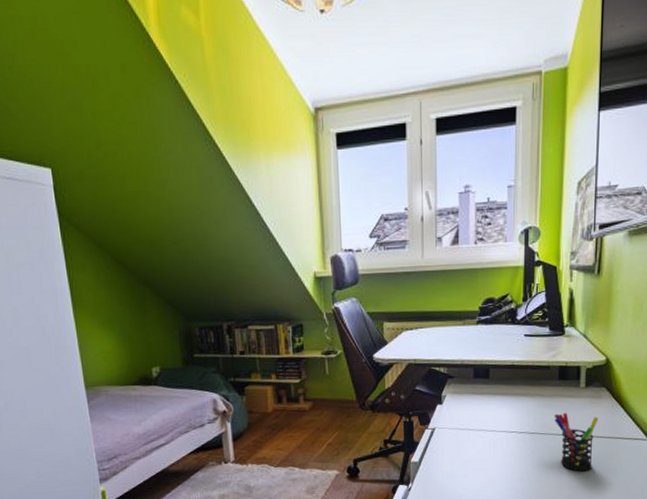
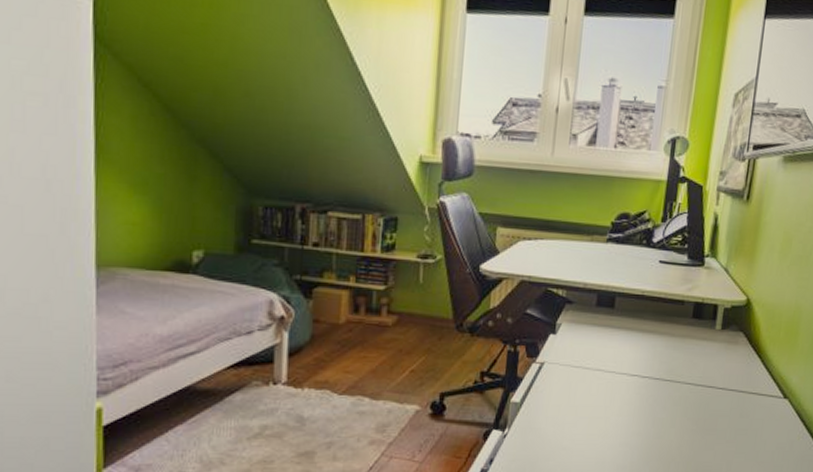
pen holder: present [554,413,599,471] -> none [683,358,732,429]

